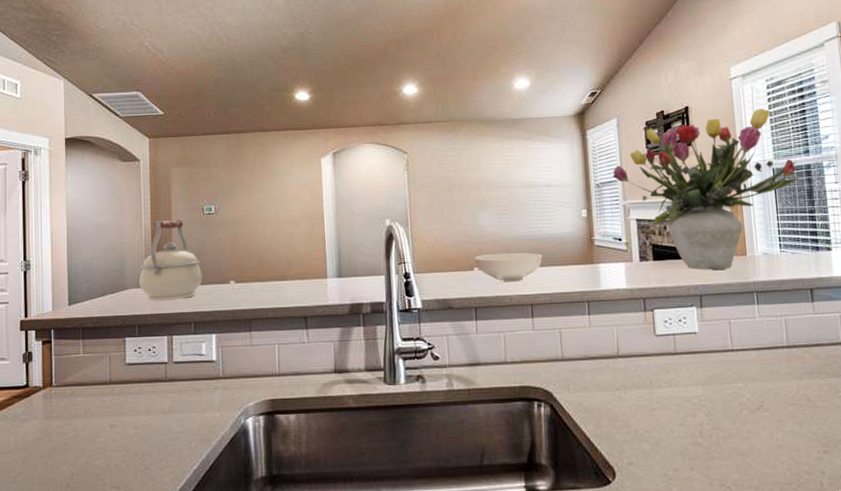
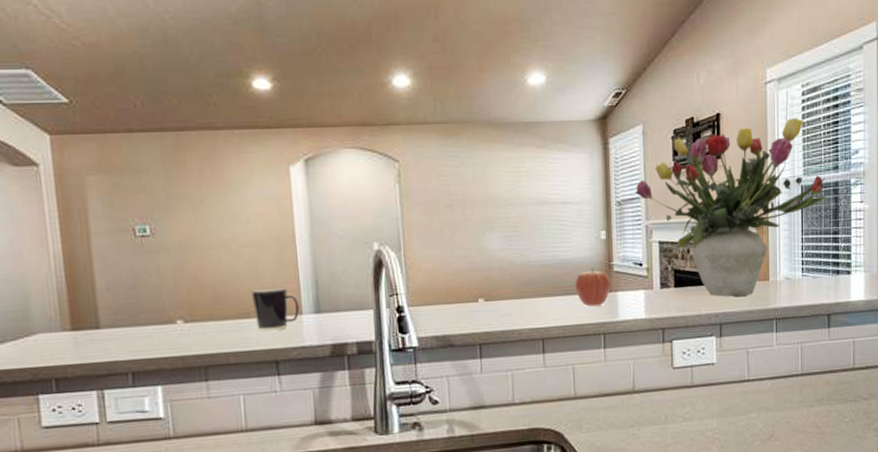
kettle: present [140,220,202,302] -> none [52,244,139,349]
mug: none [288,255,325,292] -> present [251,287,299,332]
bowl: present [474,252,543,281] -> none [479,280,557,314]
fruit: none [560,242,593,277] -> present [575,267,610,307]

